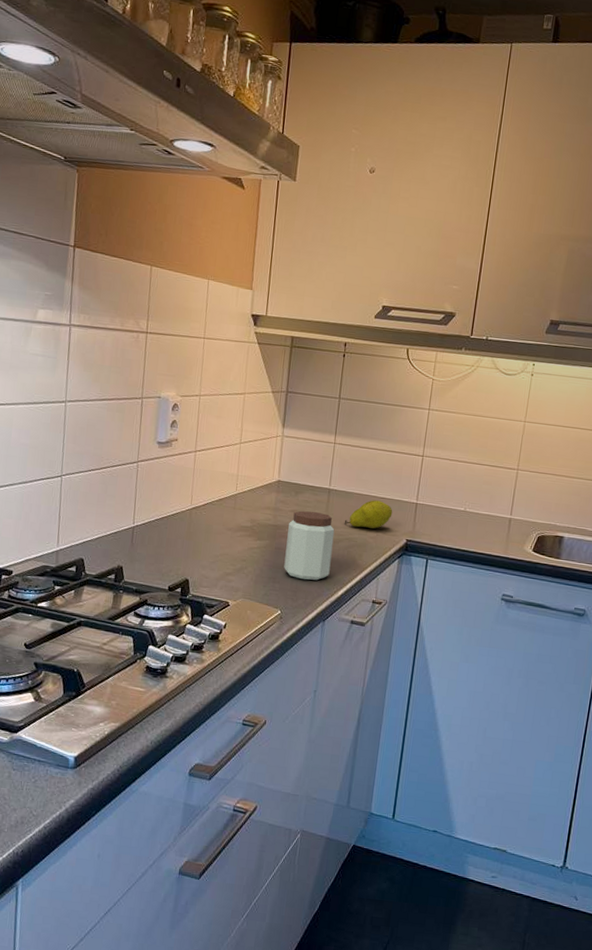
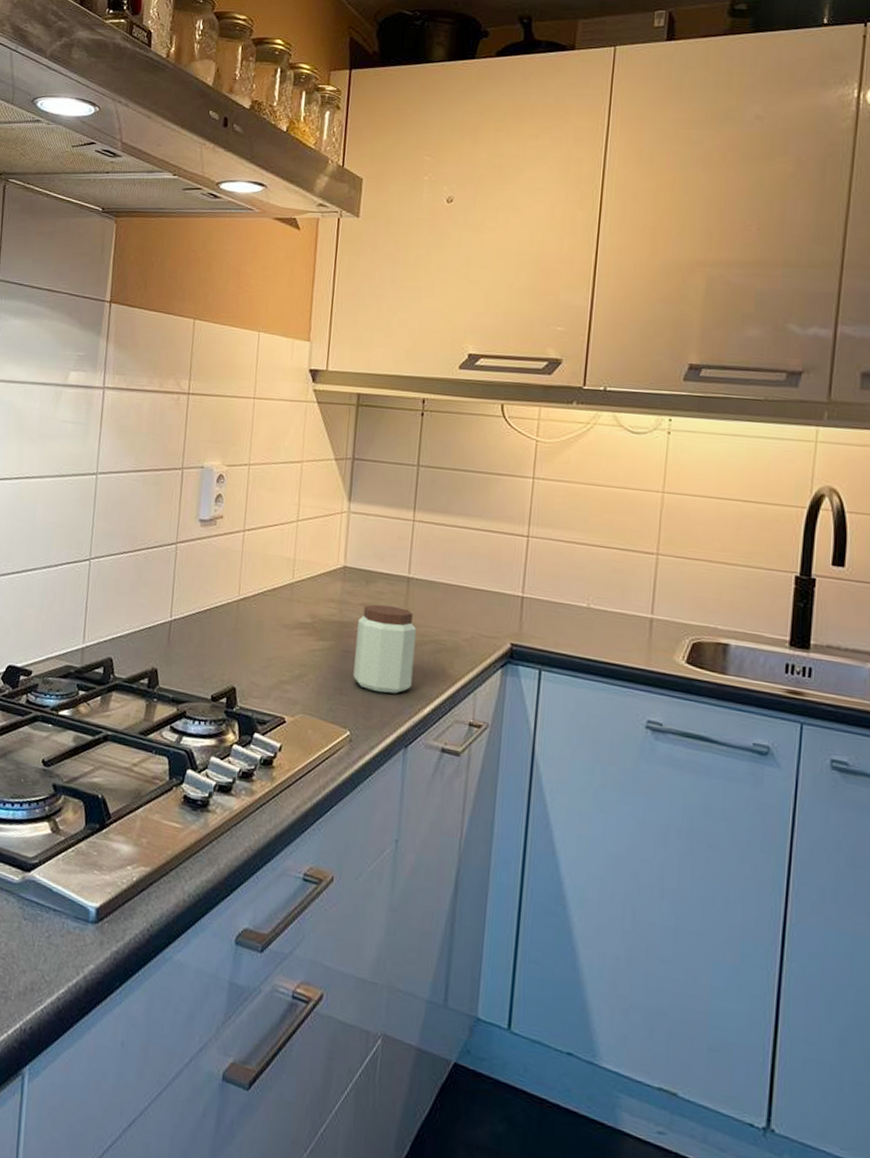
fruit: present [345,500,393,529] -> none [429,592,492,629]

